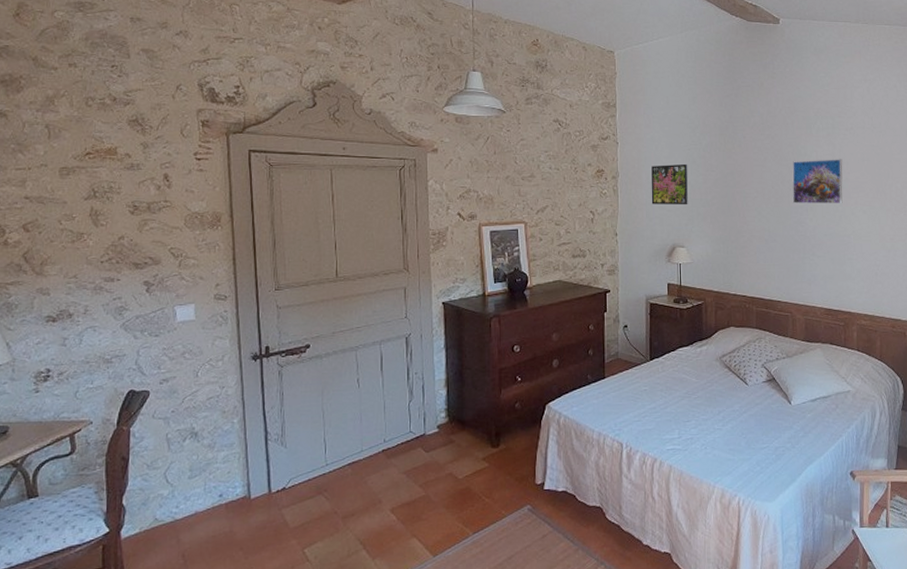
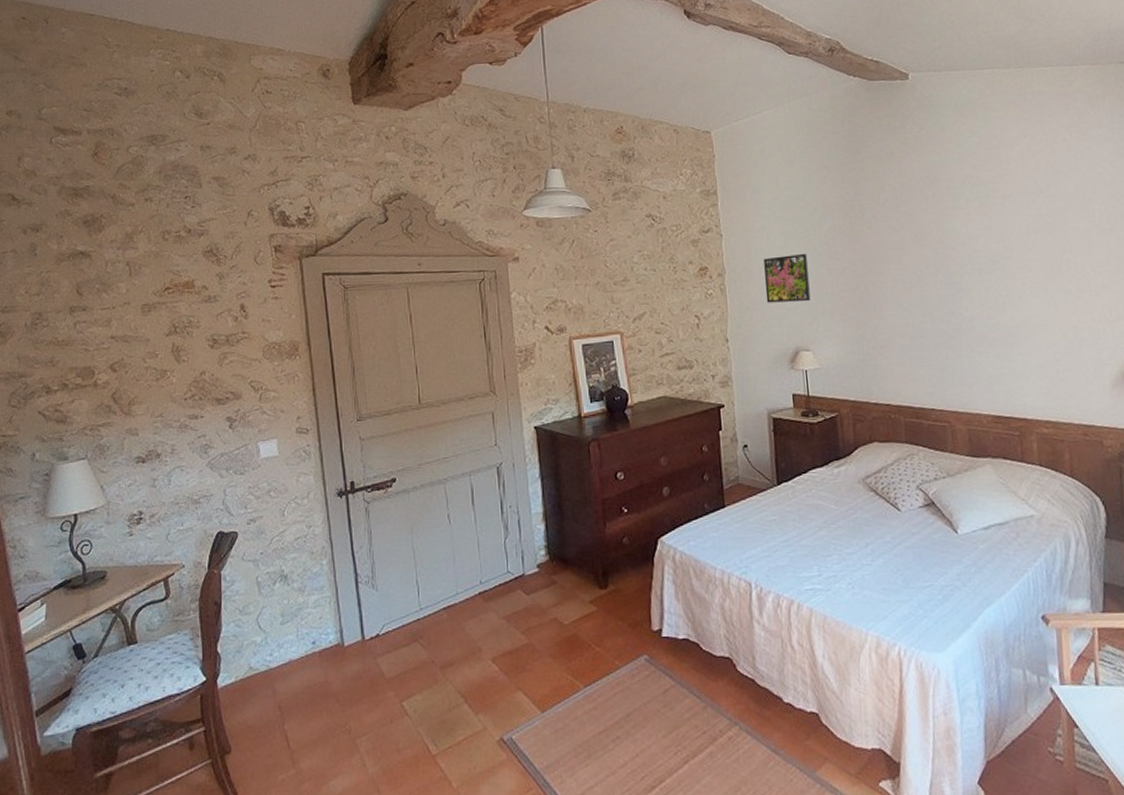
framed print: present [792,159,843,204] -> none [938,233,1006,291]

